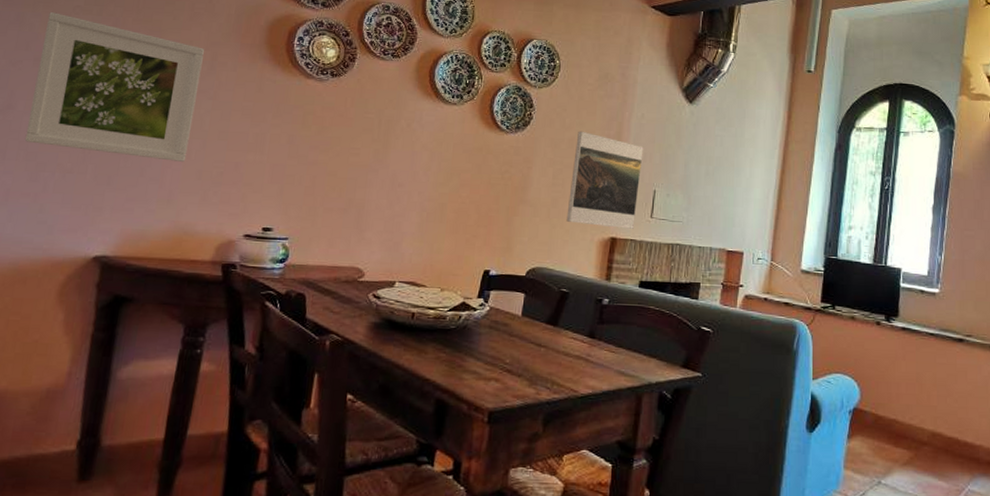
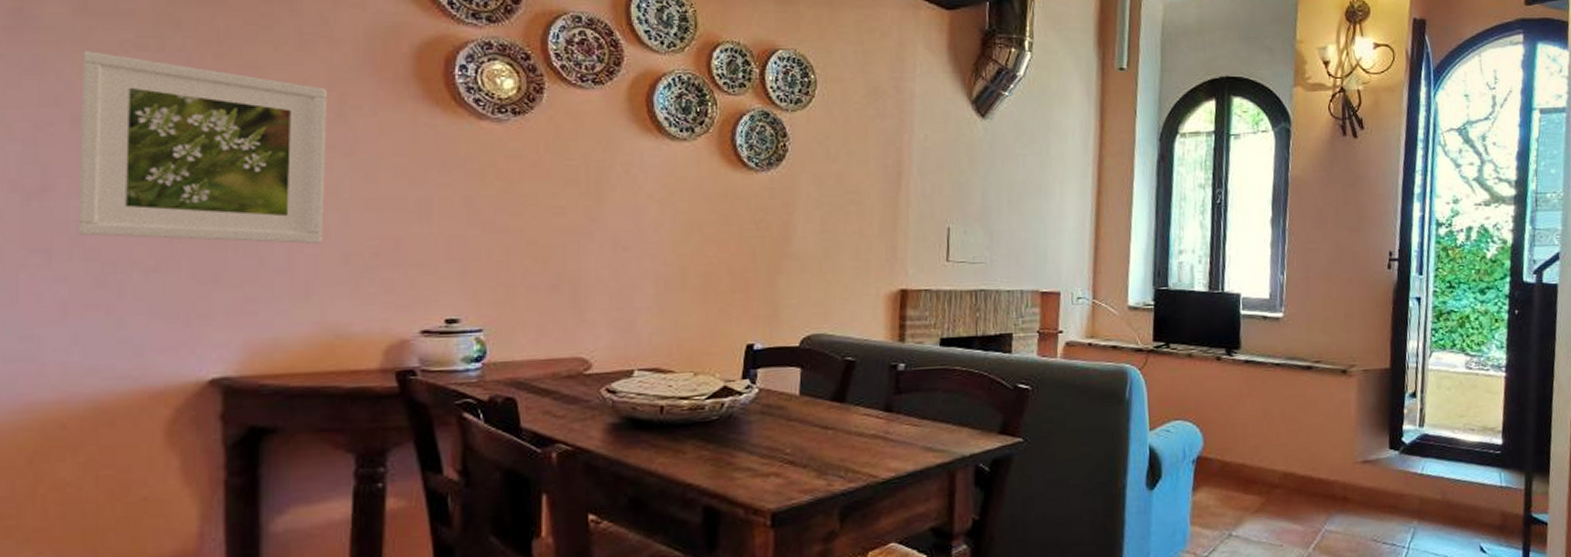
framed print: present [566,131,644,229] -> none [843,162,931,278]

